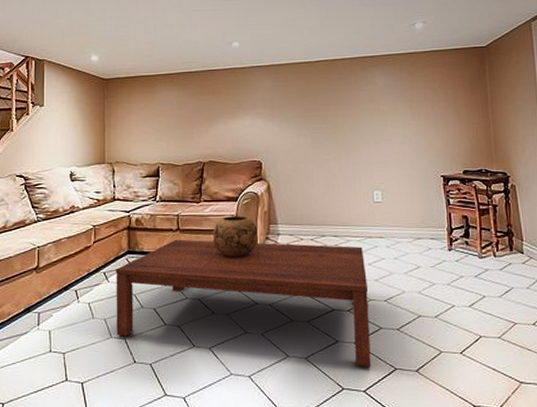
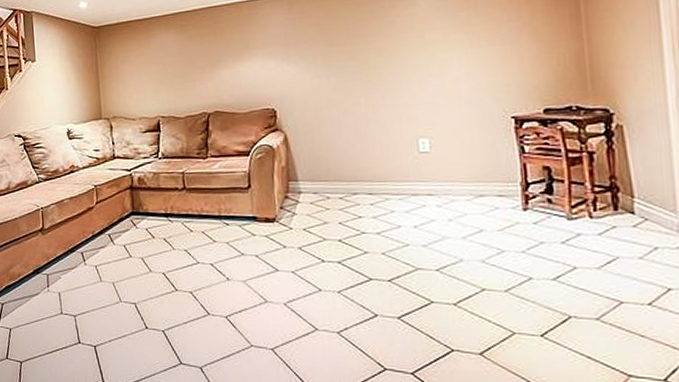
coffee table: present [115,239,372,368] -> none [120,199,421,347]
decorative bowl: present [213,216,259,258] -> none [223,172,277,219]

